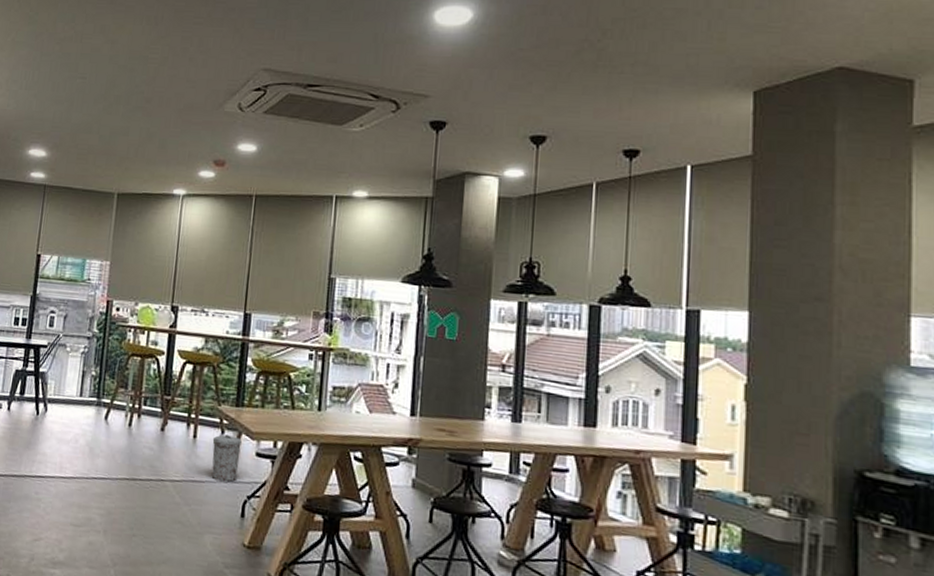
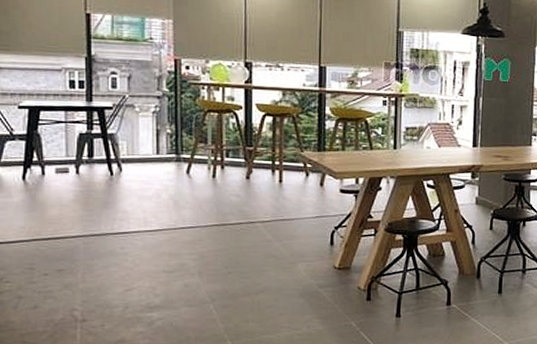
trash can: present [211,434,242,482] -> none [298,177,326,217]

